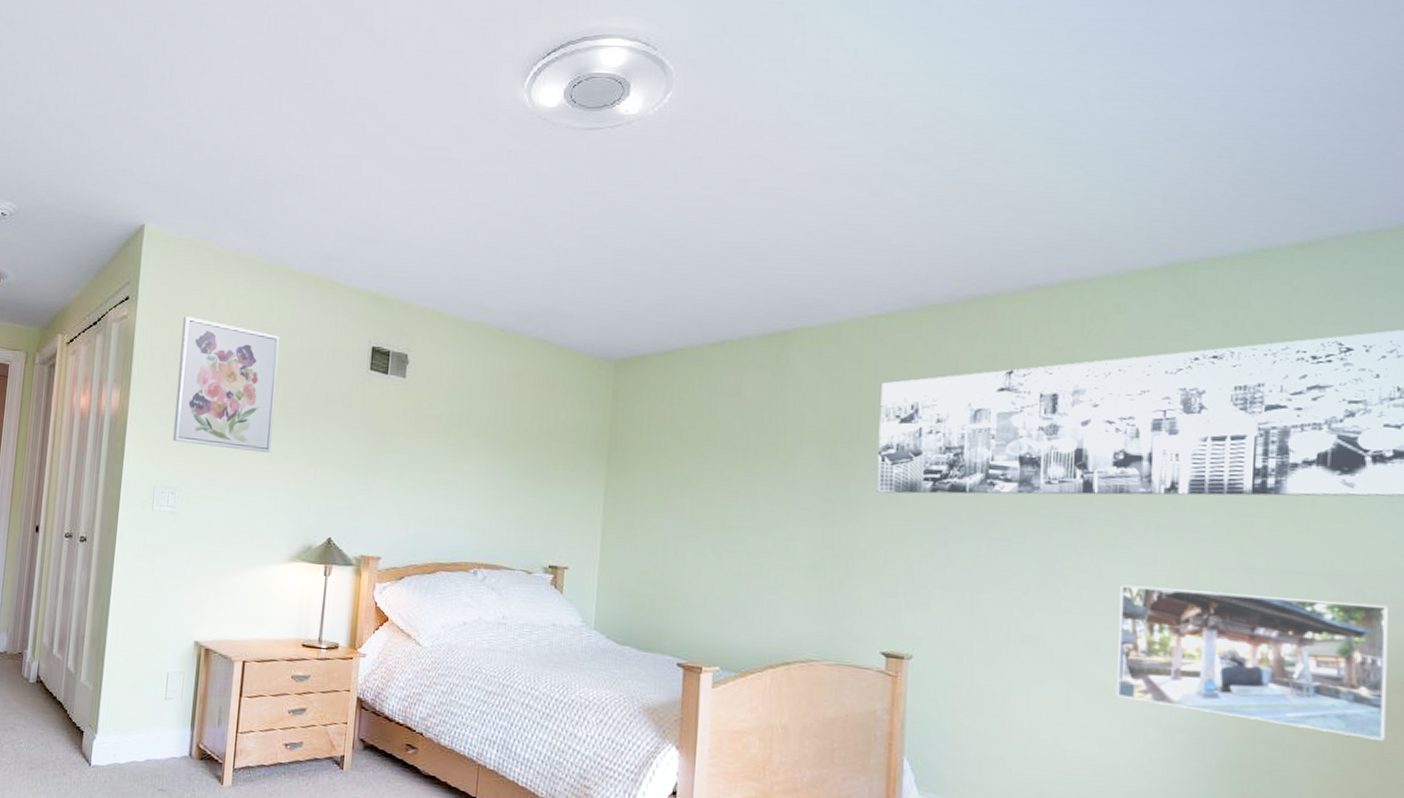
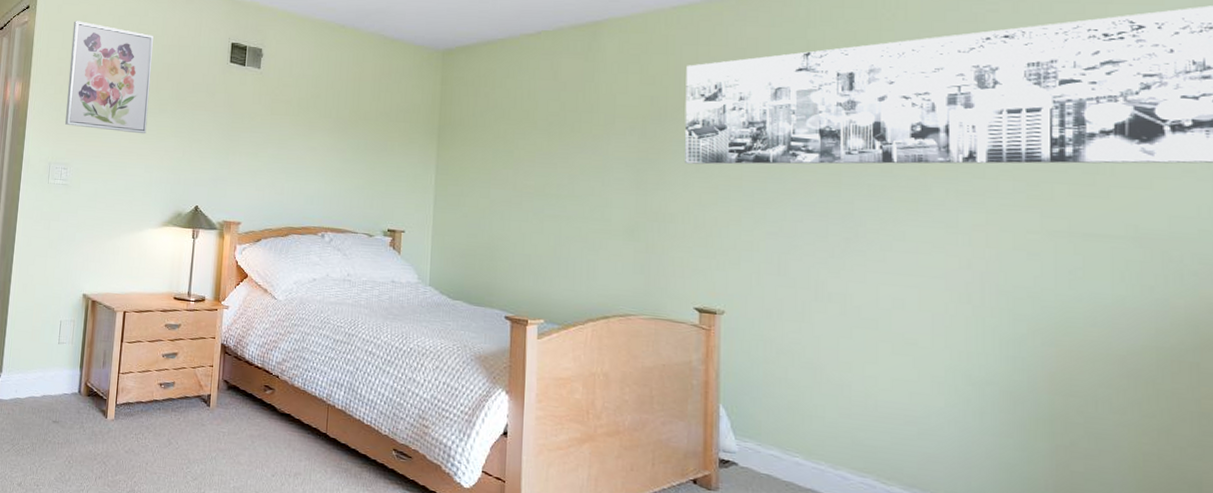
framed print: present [1116,584,1390,741] -> none [923,246,1203,396]

